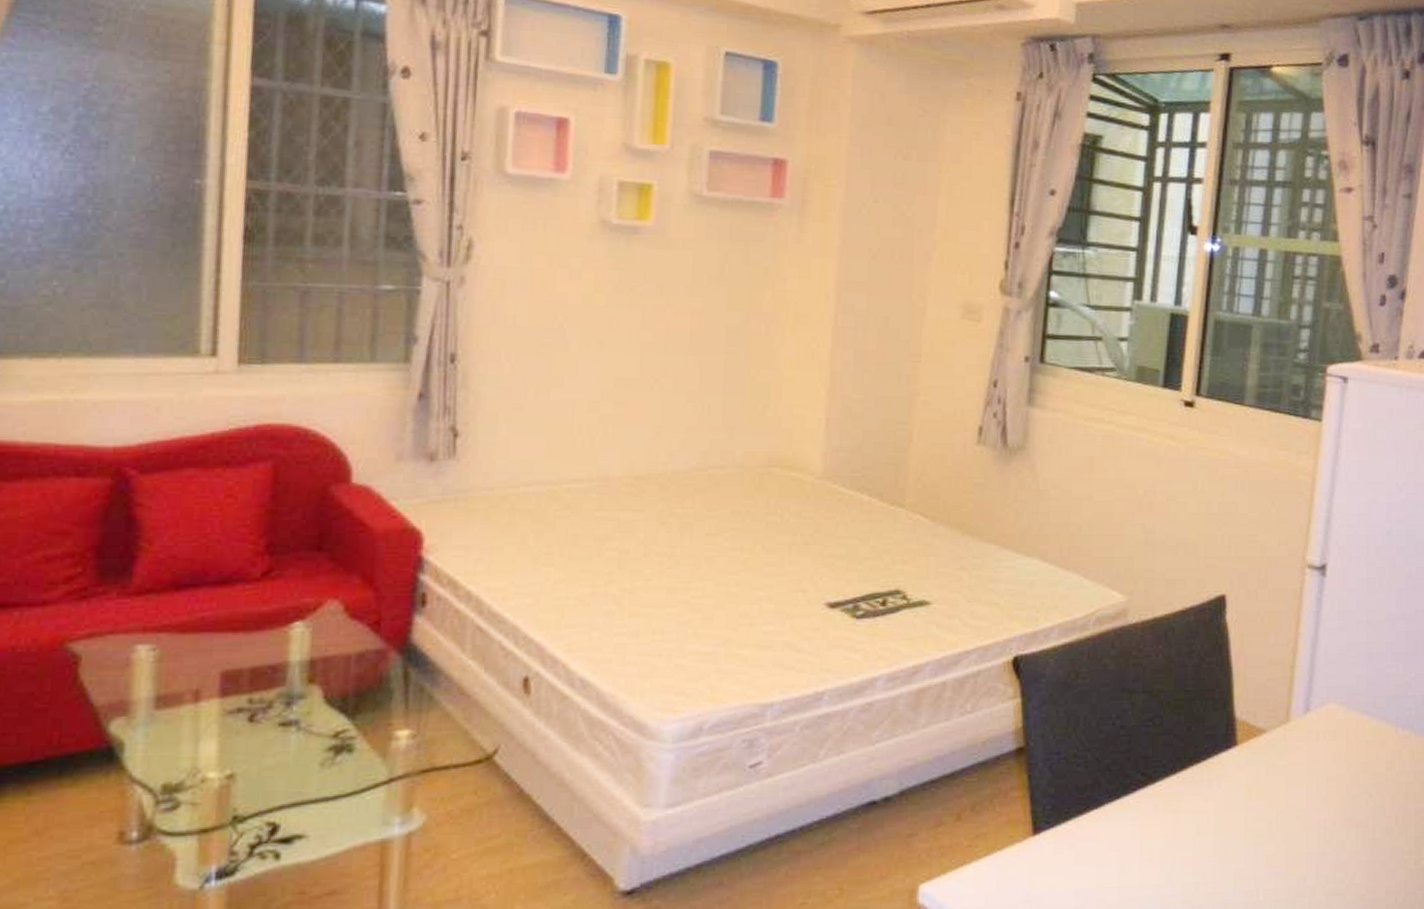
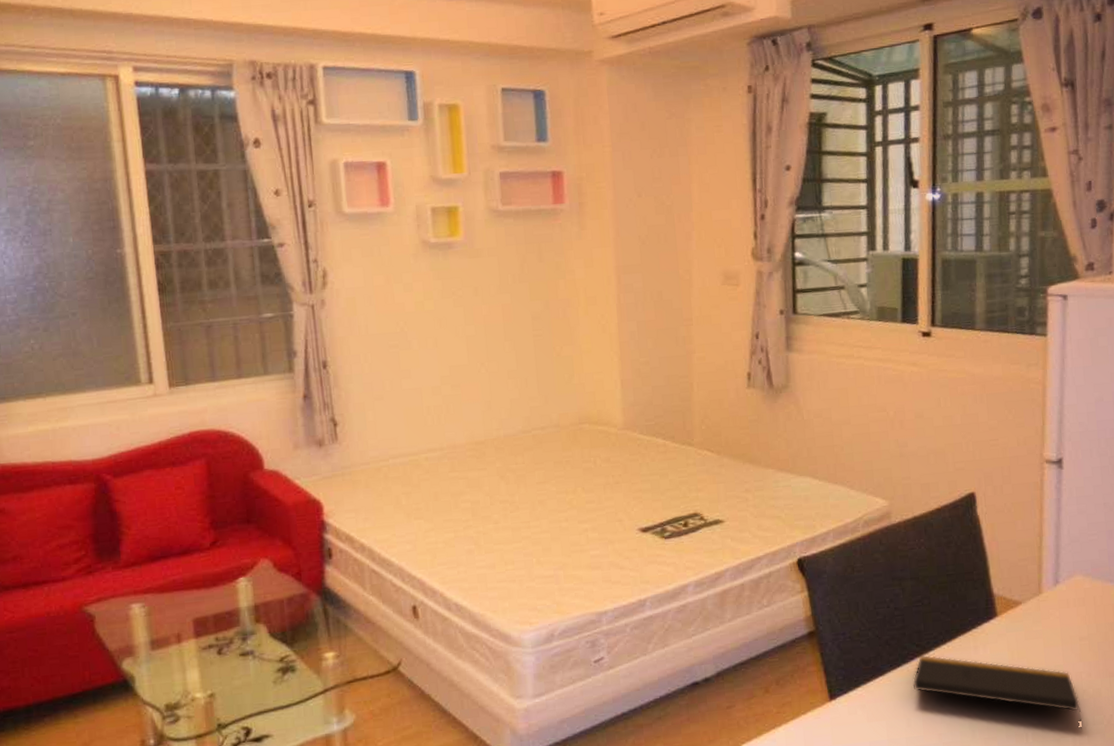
notepad: none [1132,786,1321,888] -> present [912,655,1082,729]

